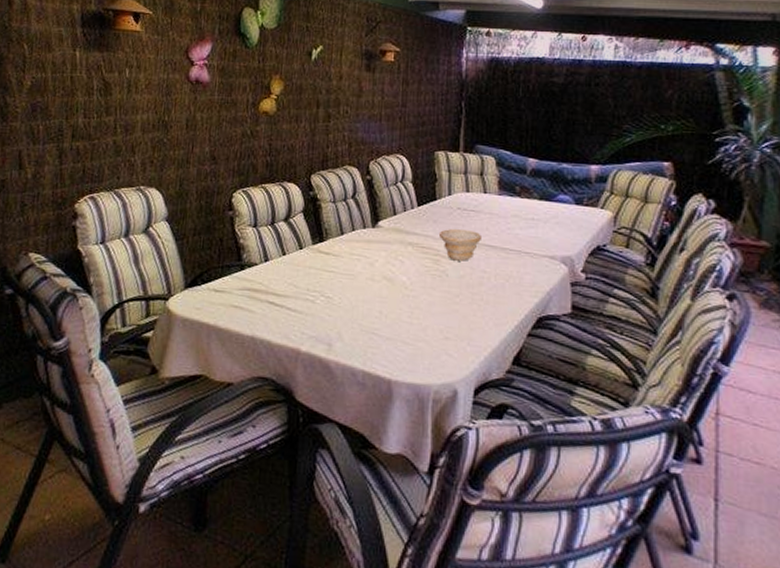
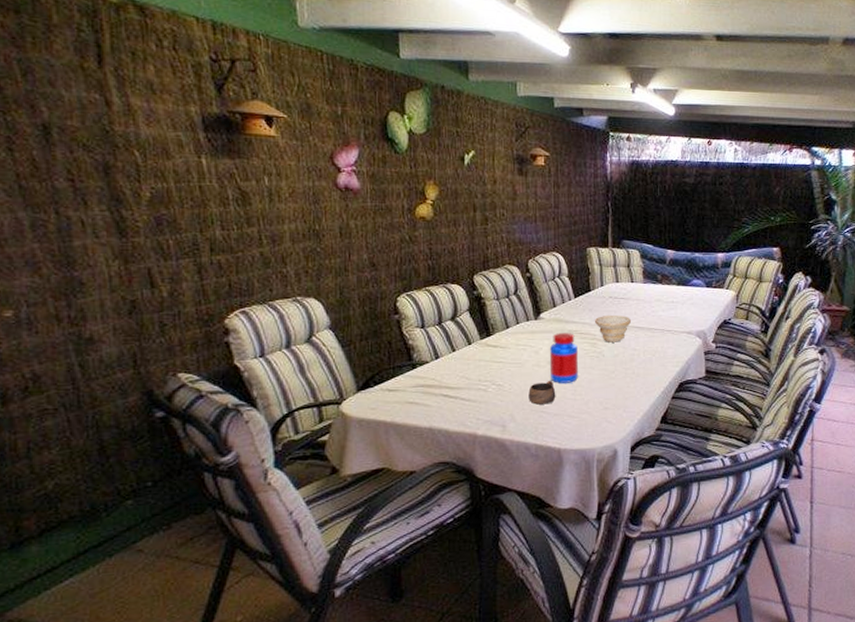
cup: none [359,298,390,326] -> present [528,381,556,405]
jar: none [385,244,418,304] -> present [550,333,578,383]

